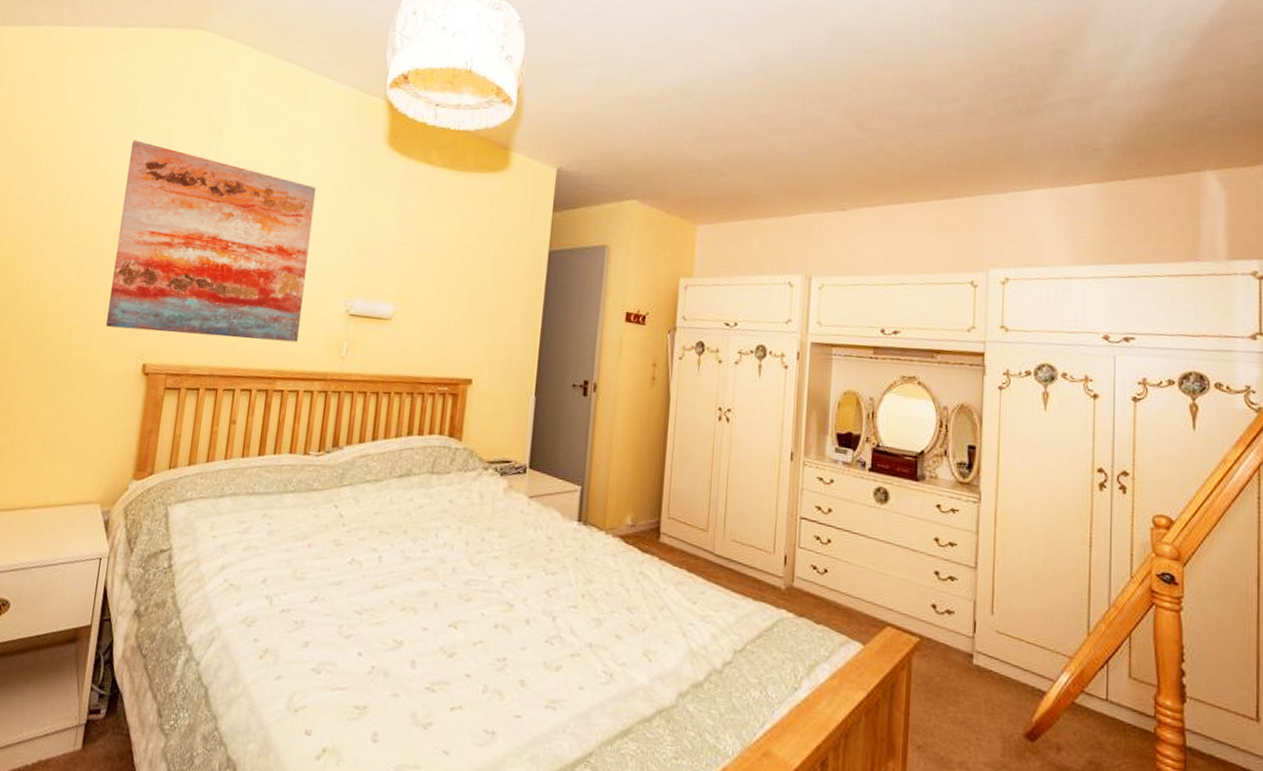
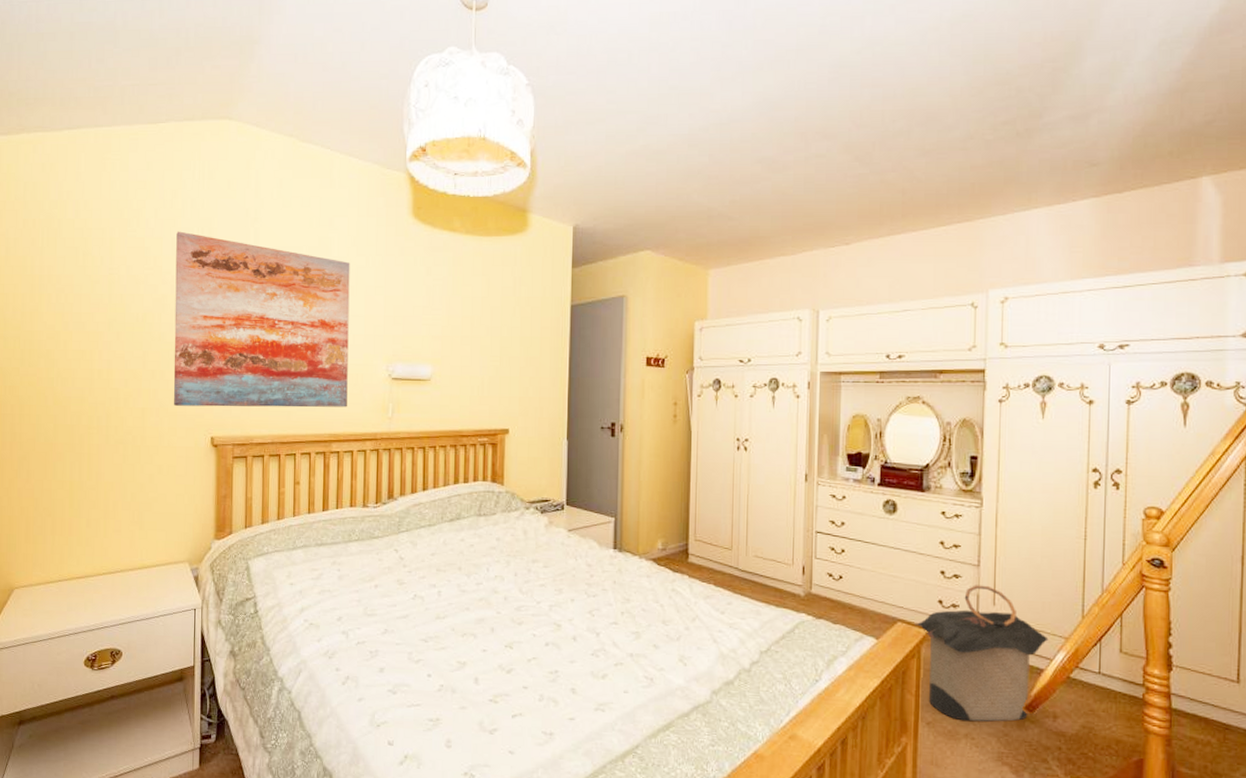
laundry hamper: none [905,589,1052,751] -> present [914,585,1049,722]

